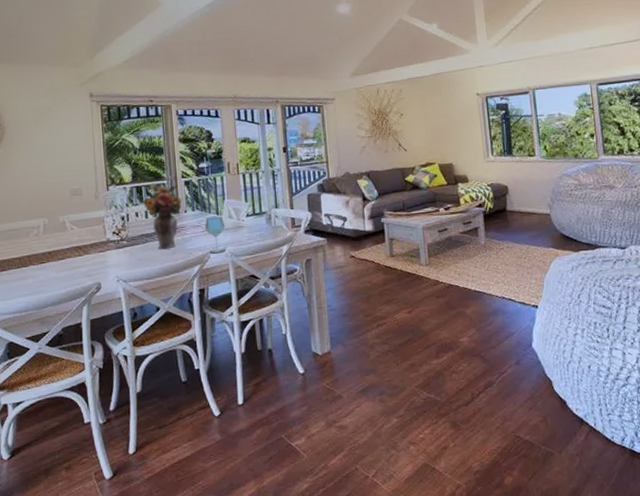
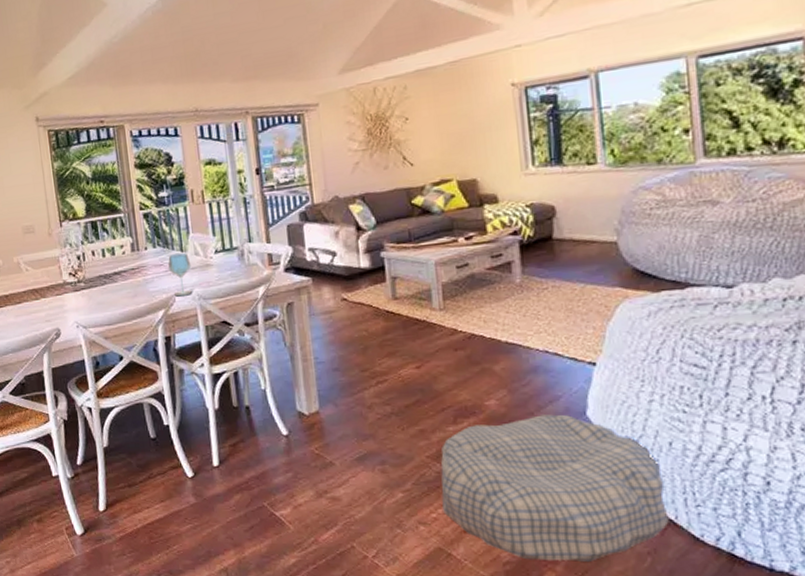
flower arrangement: present [142,183,182,250] -> none [98,217,141,292]
dog bed: none [426,347,590,468] -> present [440,414,669,562]

